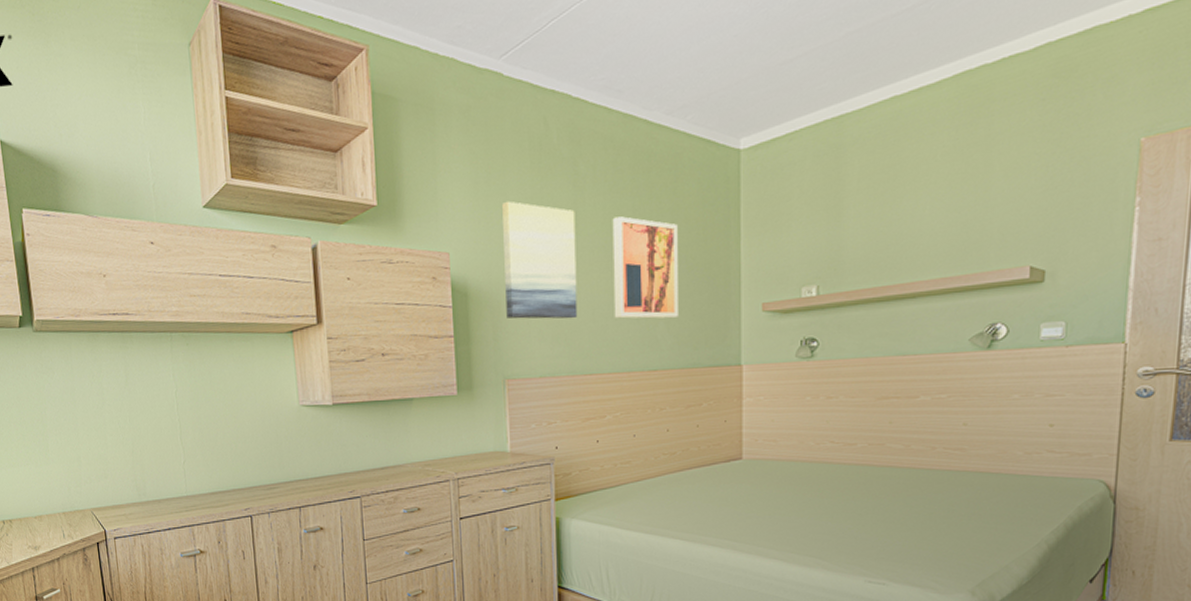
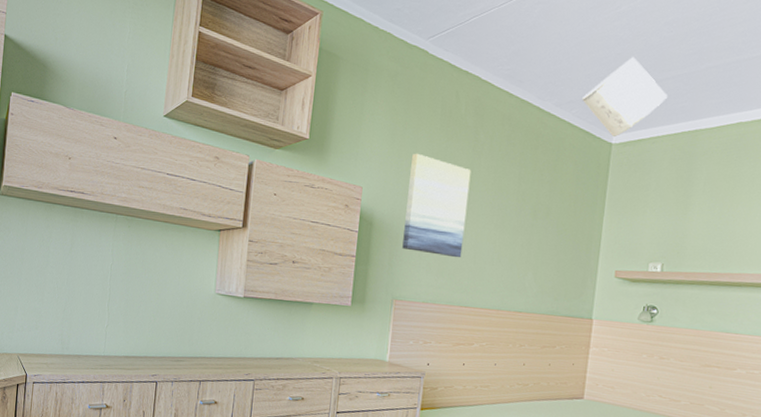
wall art: present [612,216,678,319] -> none [492,181,554,271]
toilet paper roll: none [696,36,801,142] -> present [581,57,668,138]

